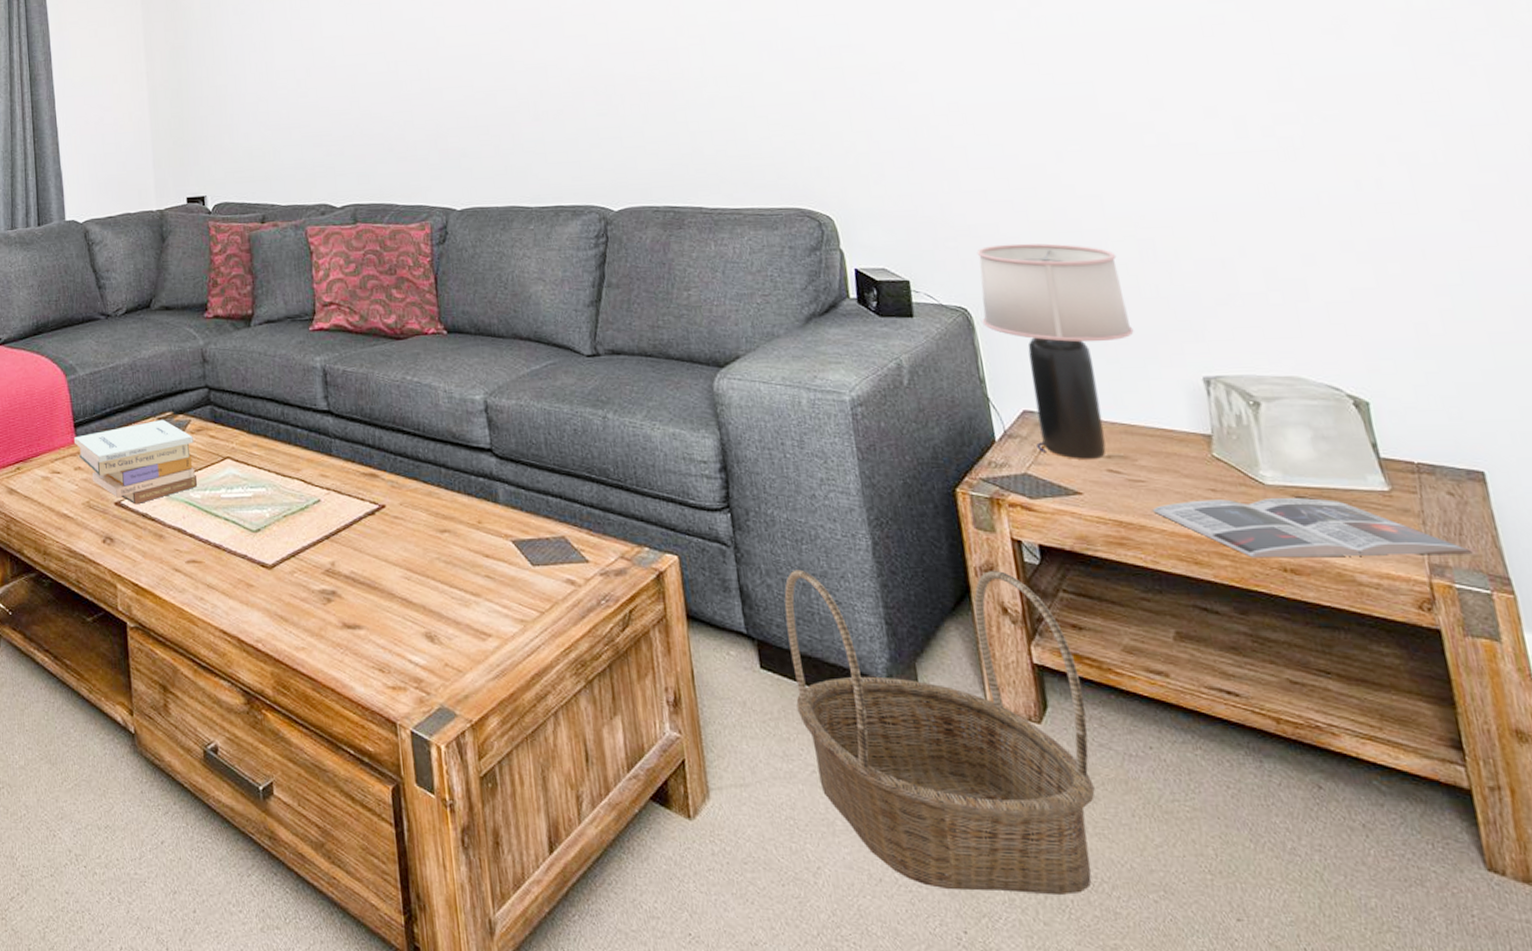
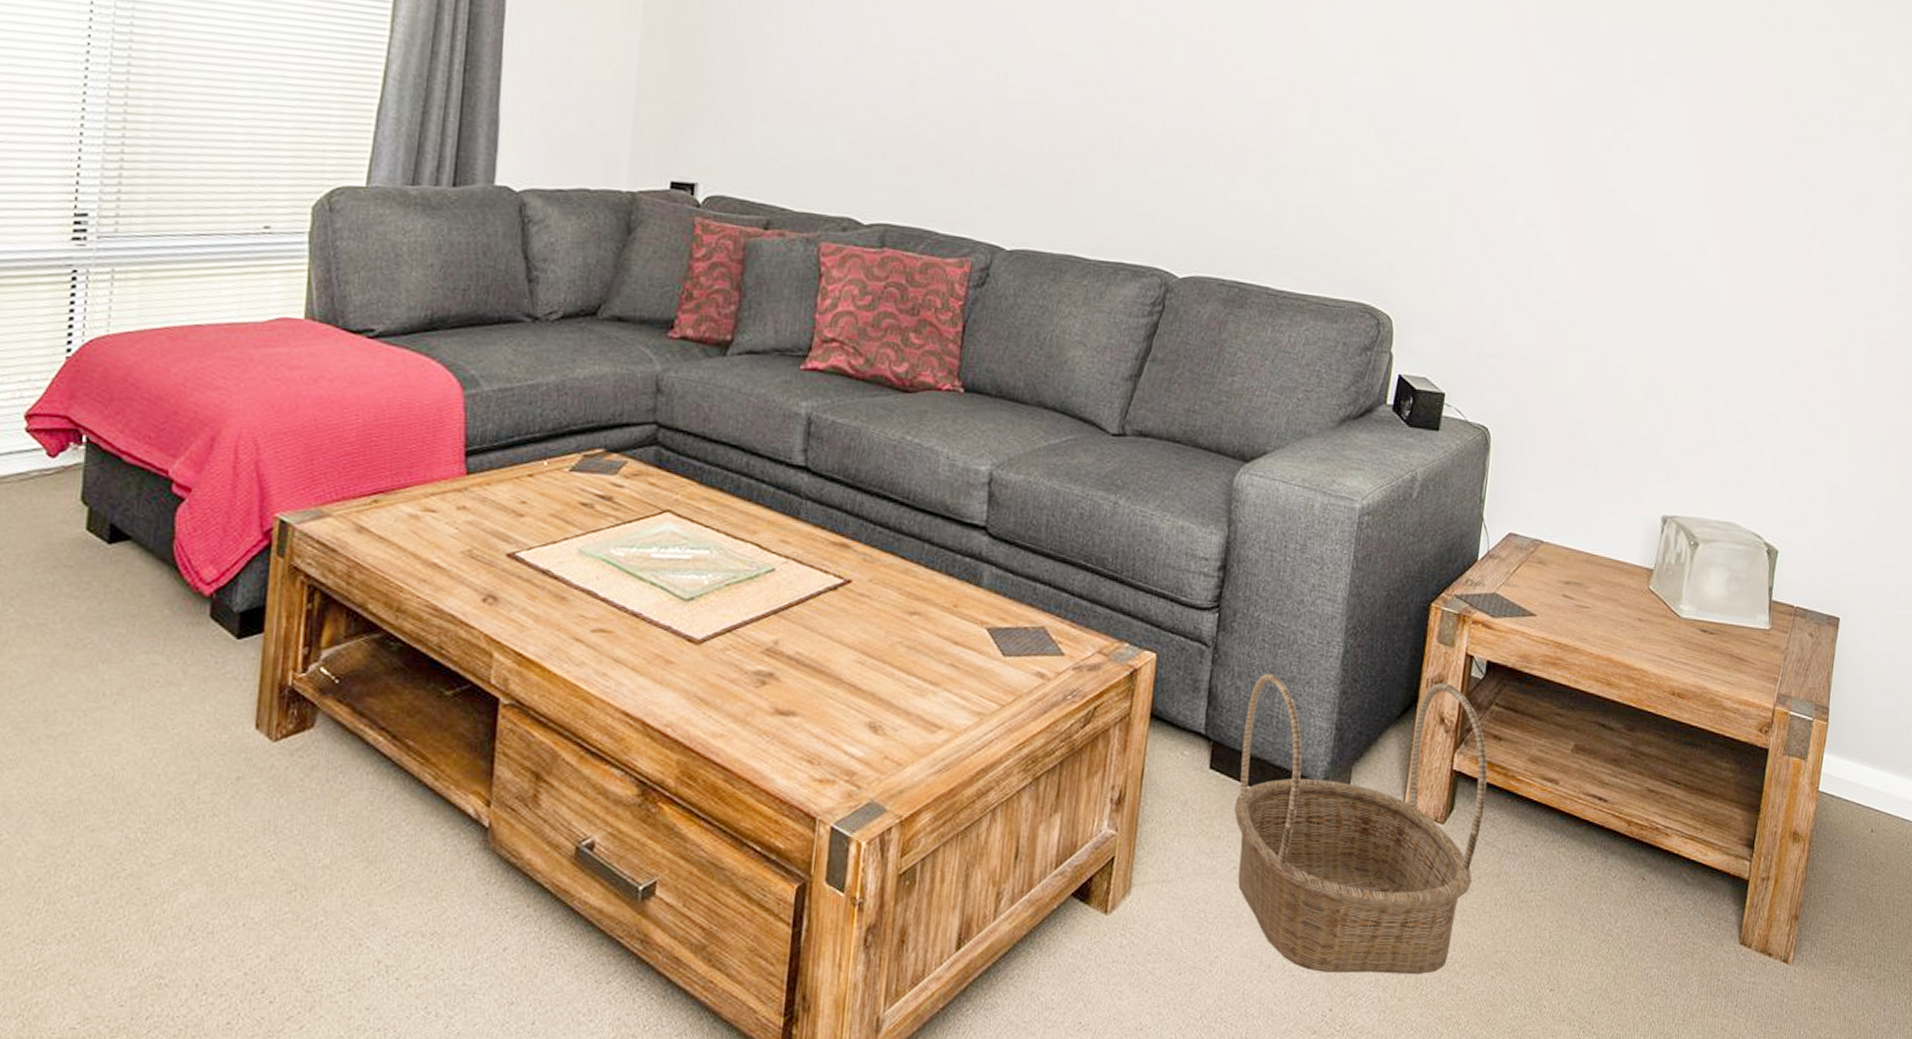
books: present [73,419,198,505] -> none [461,456,627,559]
table lamp: present [976,243,1134,461] -> none [1497,367,1627,585]
magazine: present [1152,498,1473,558] -> none [1588,627,1811,686]

